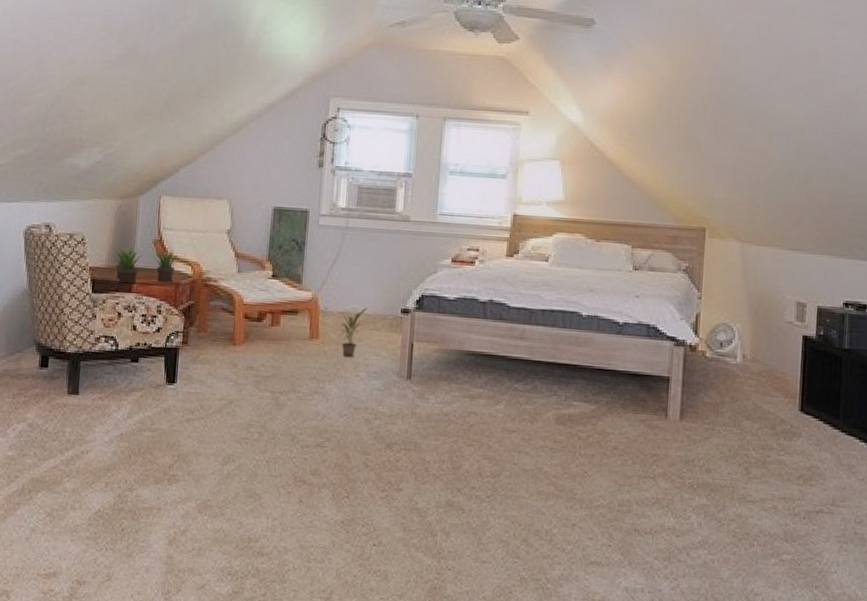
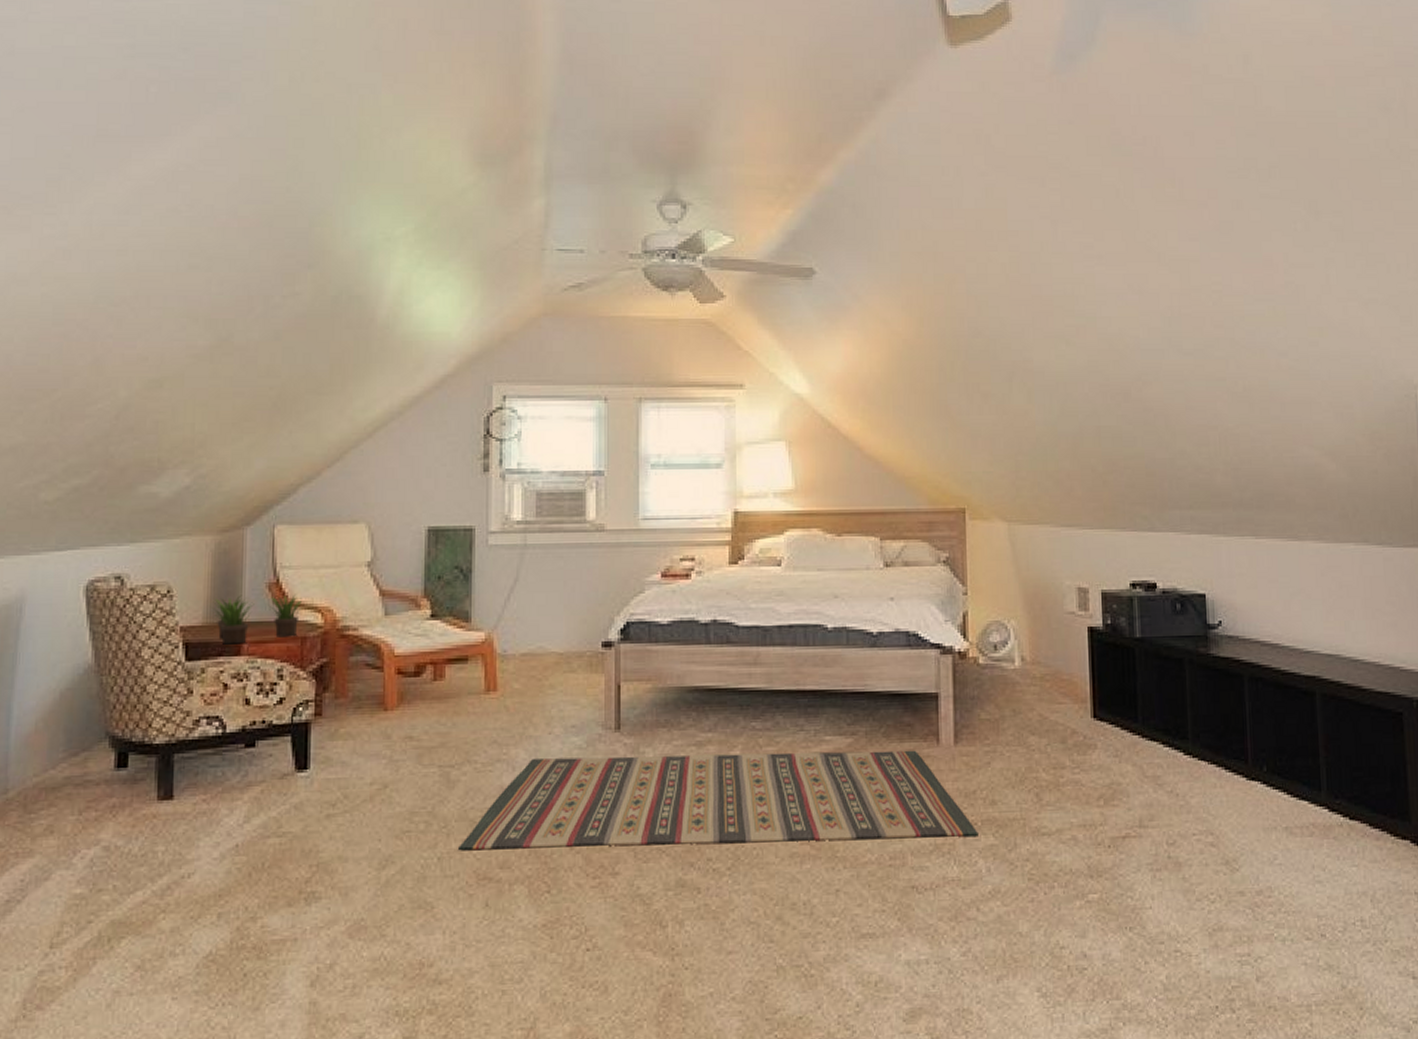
rug: none [281,394,694,496] -> present [457,750,978,851]
potted plant: present [339,307,368,358] -> none [523,644,559,711]

